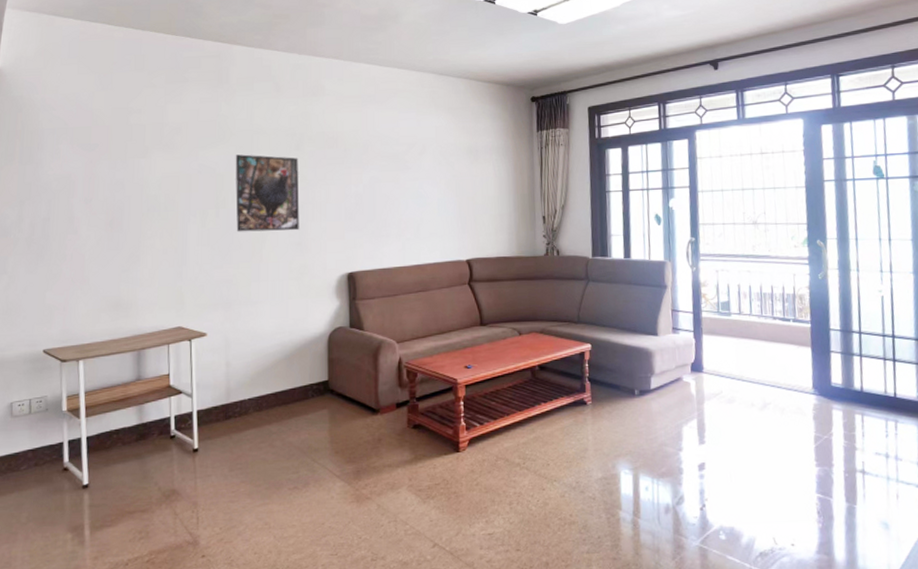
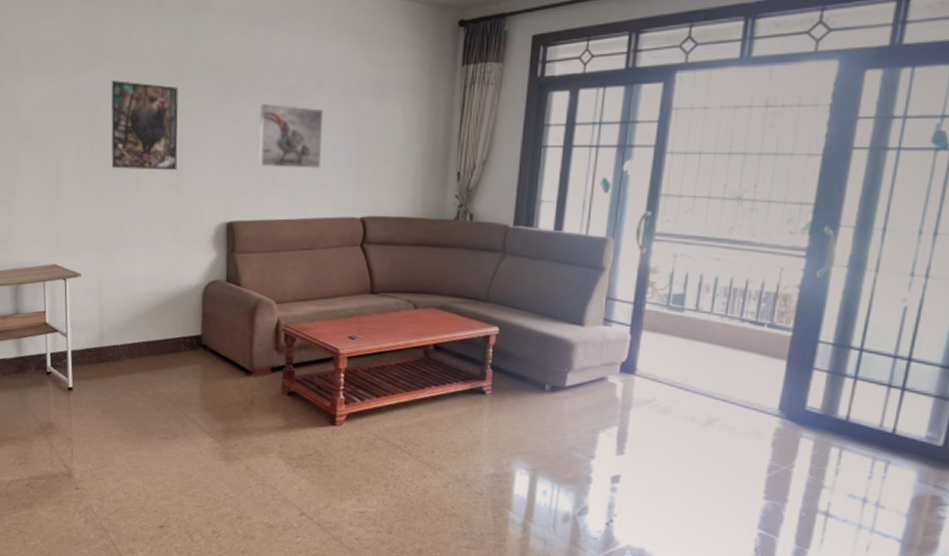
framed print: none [372,168,429,222] -> present [259,104,324,169]

